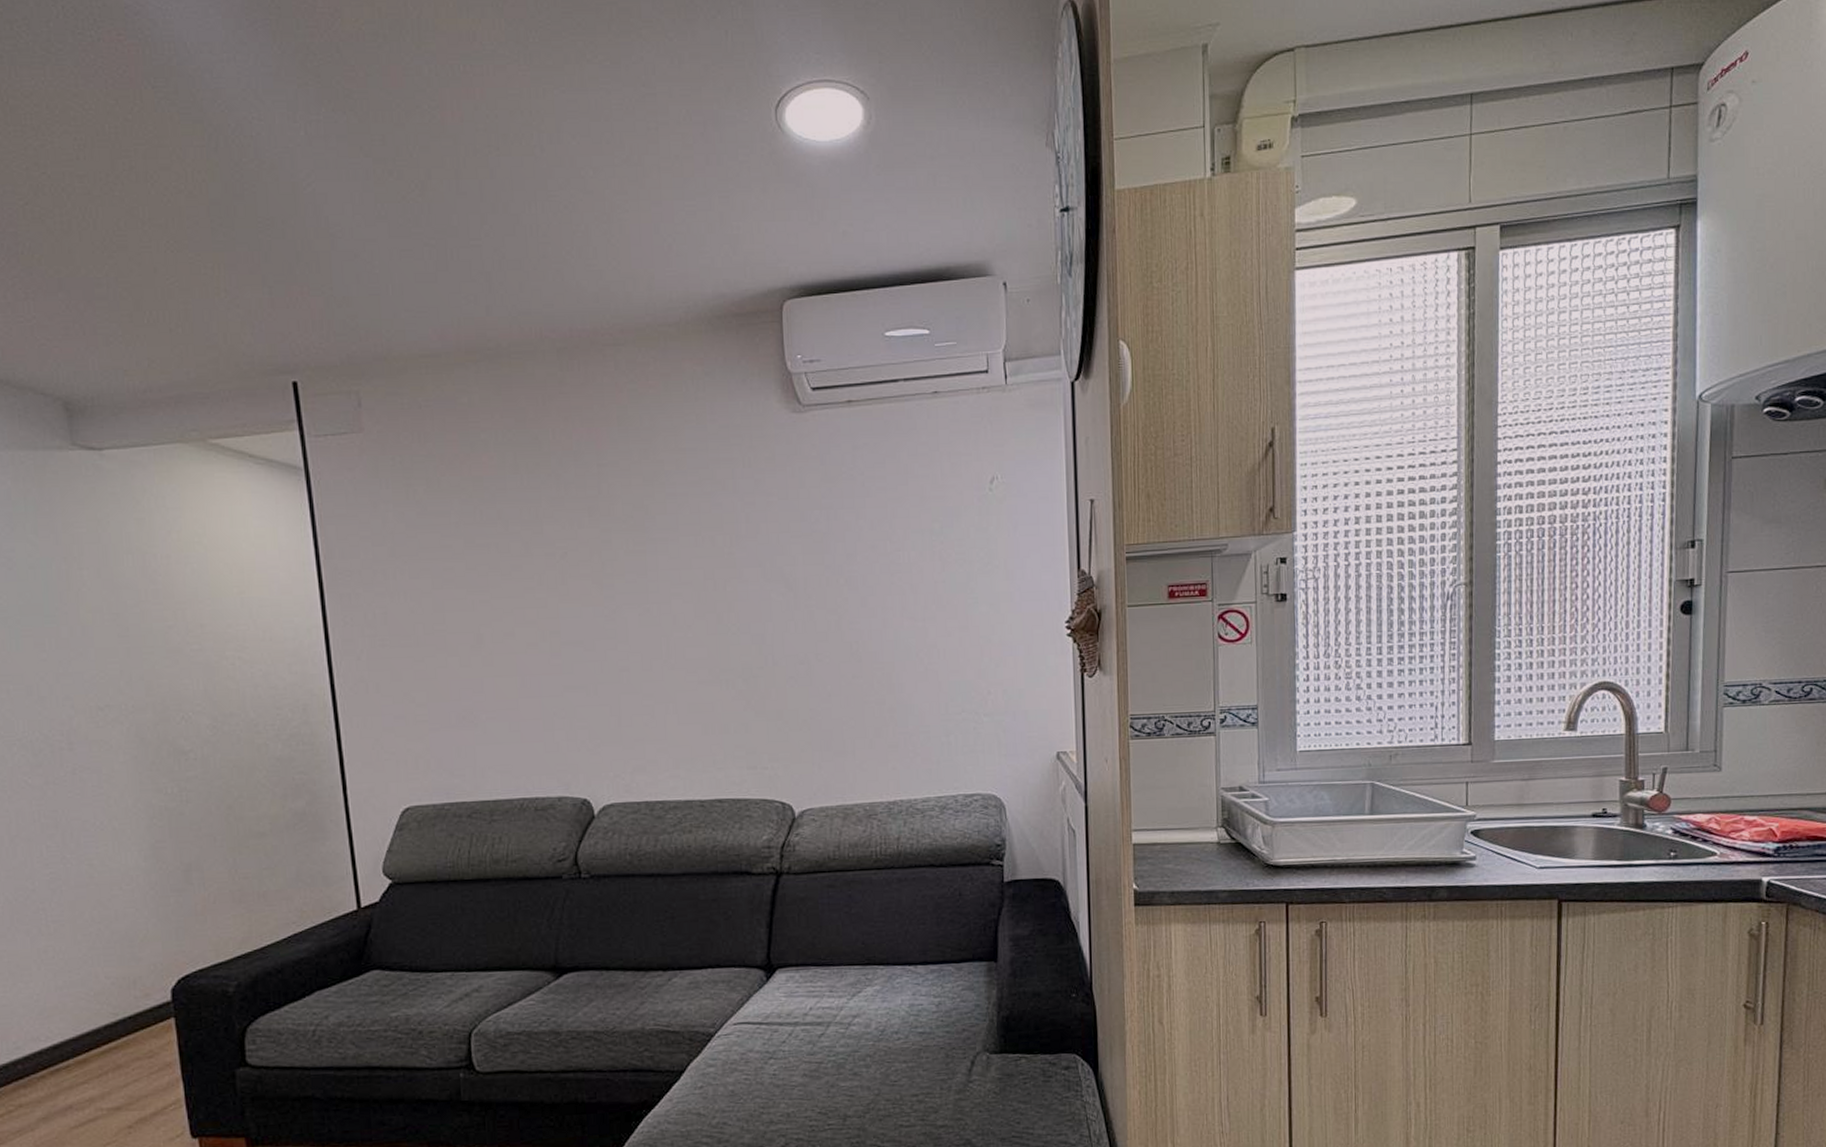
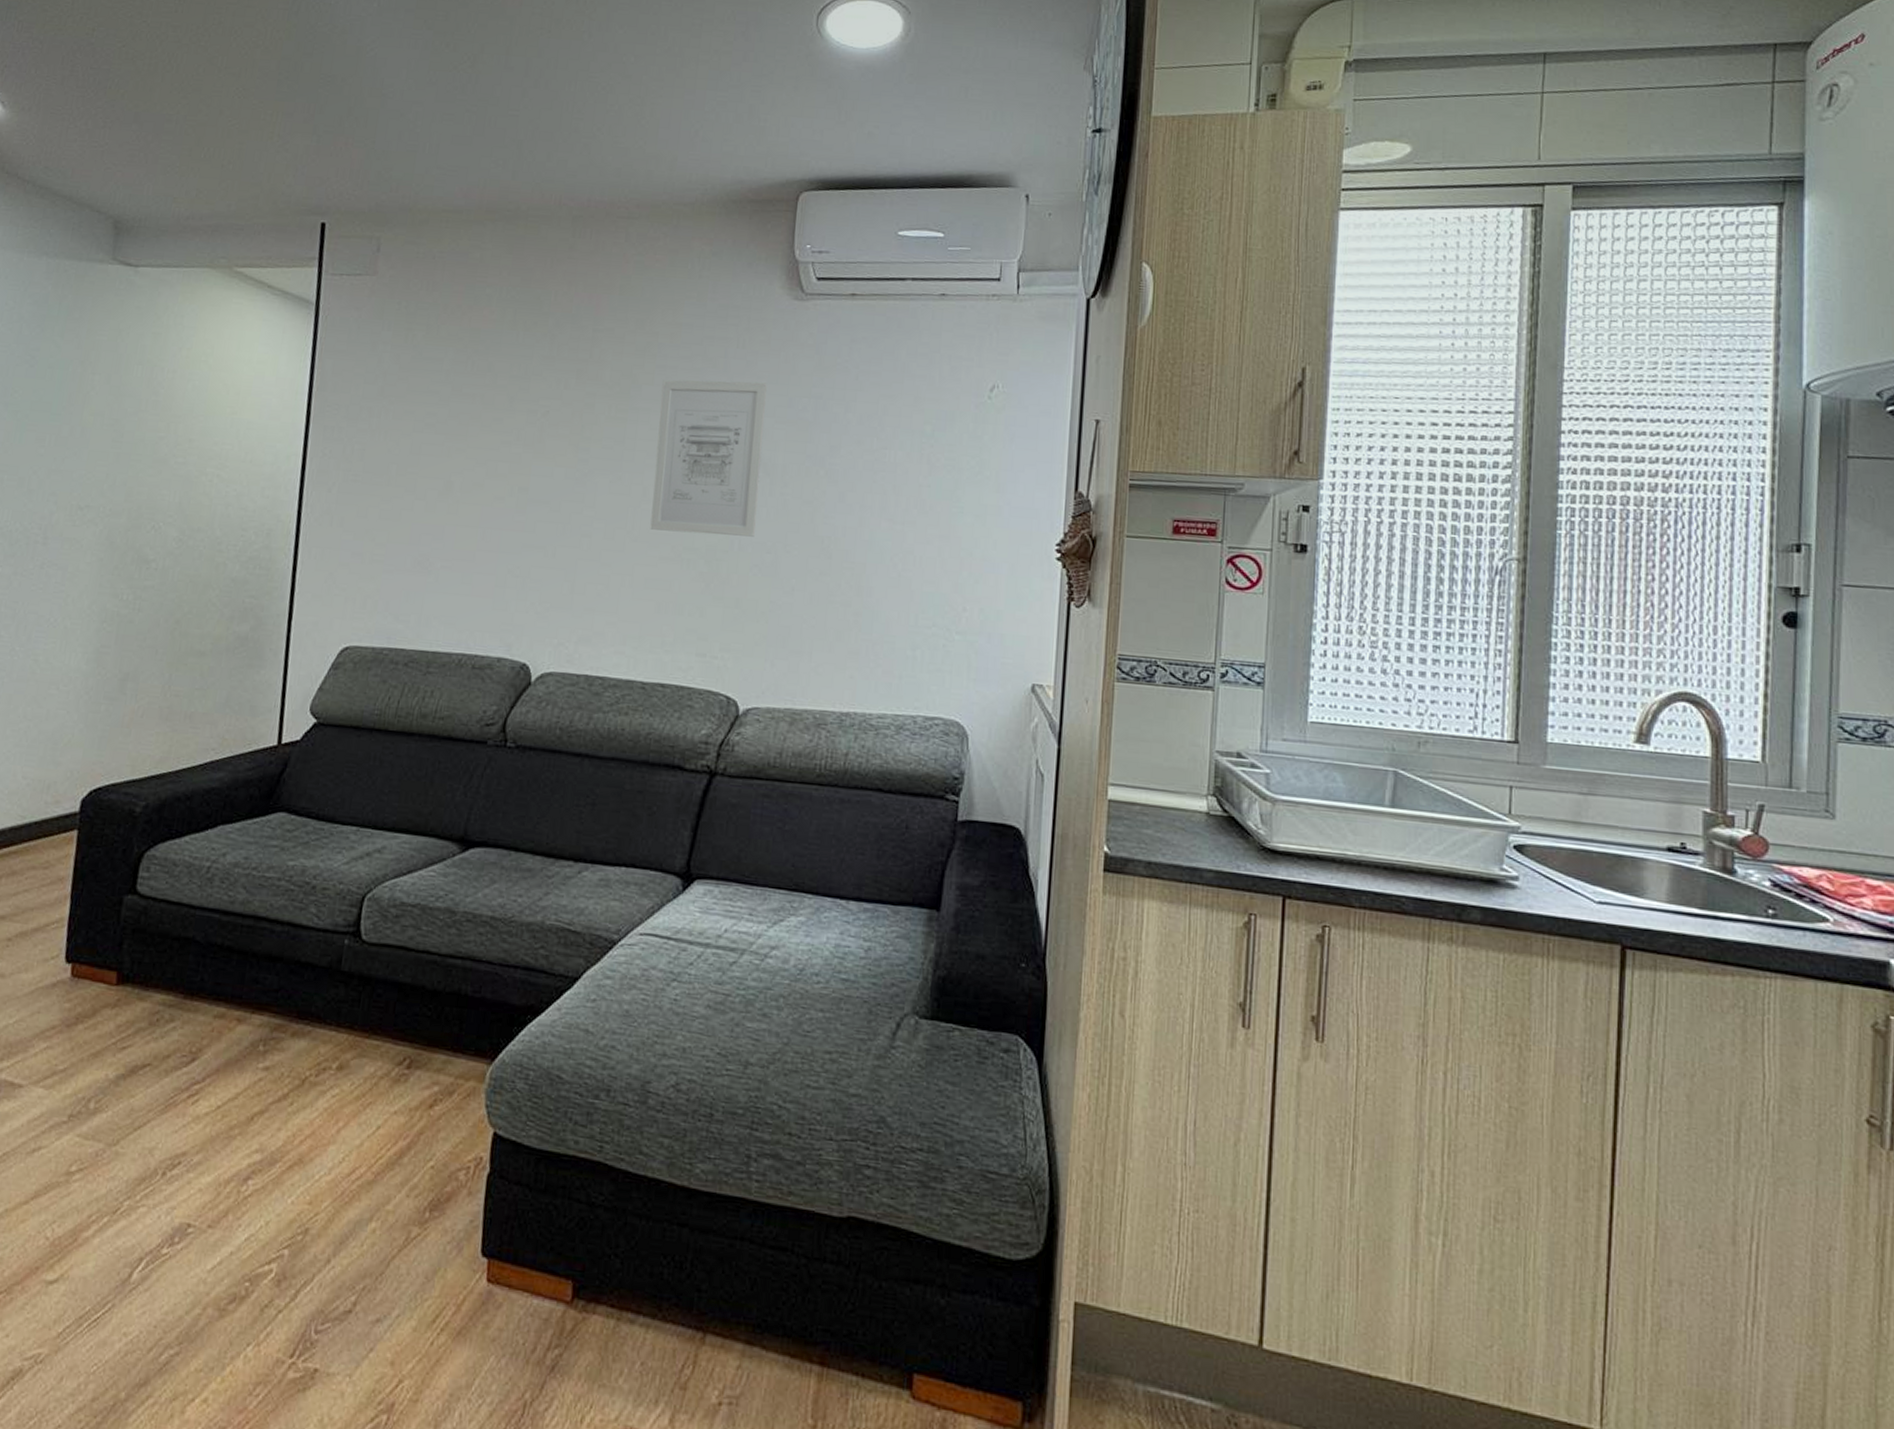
wall art: none [675,499,786,656] -> present [650,380,767,537]

